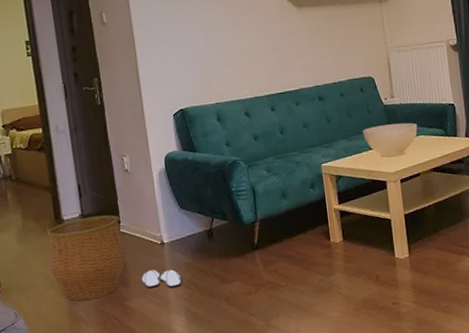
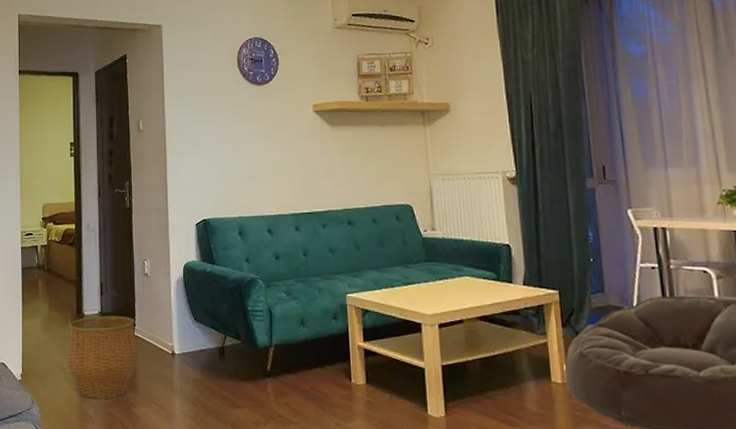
slippers: present [140,269,183,289] -> none [148,378,190,403]
bowl: present [362,122,418,157] -> none [396,259,463,297]

